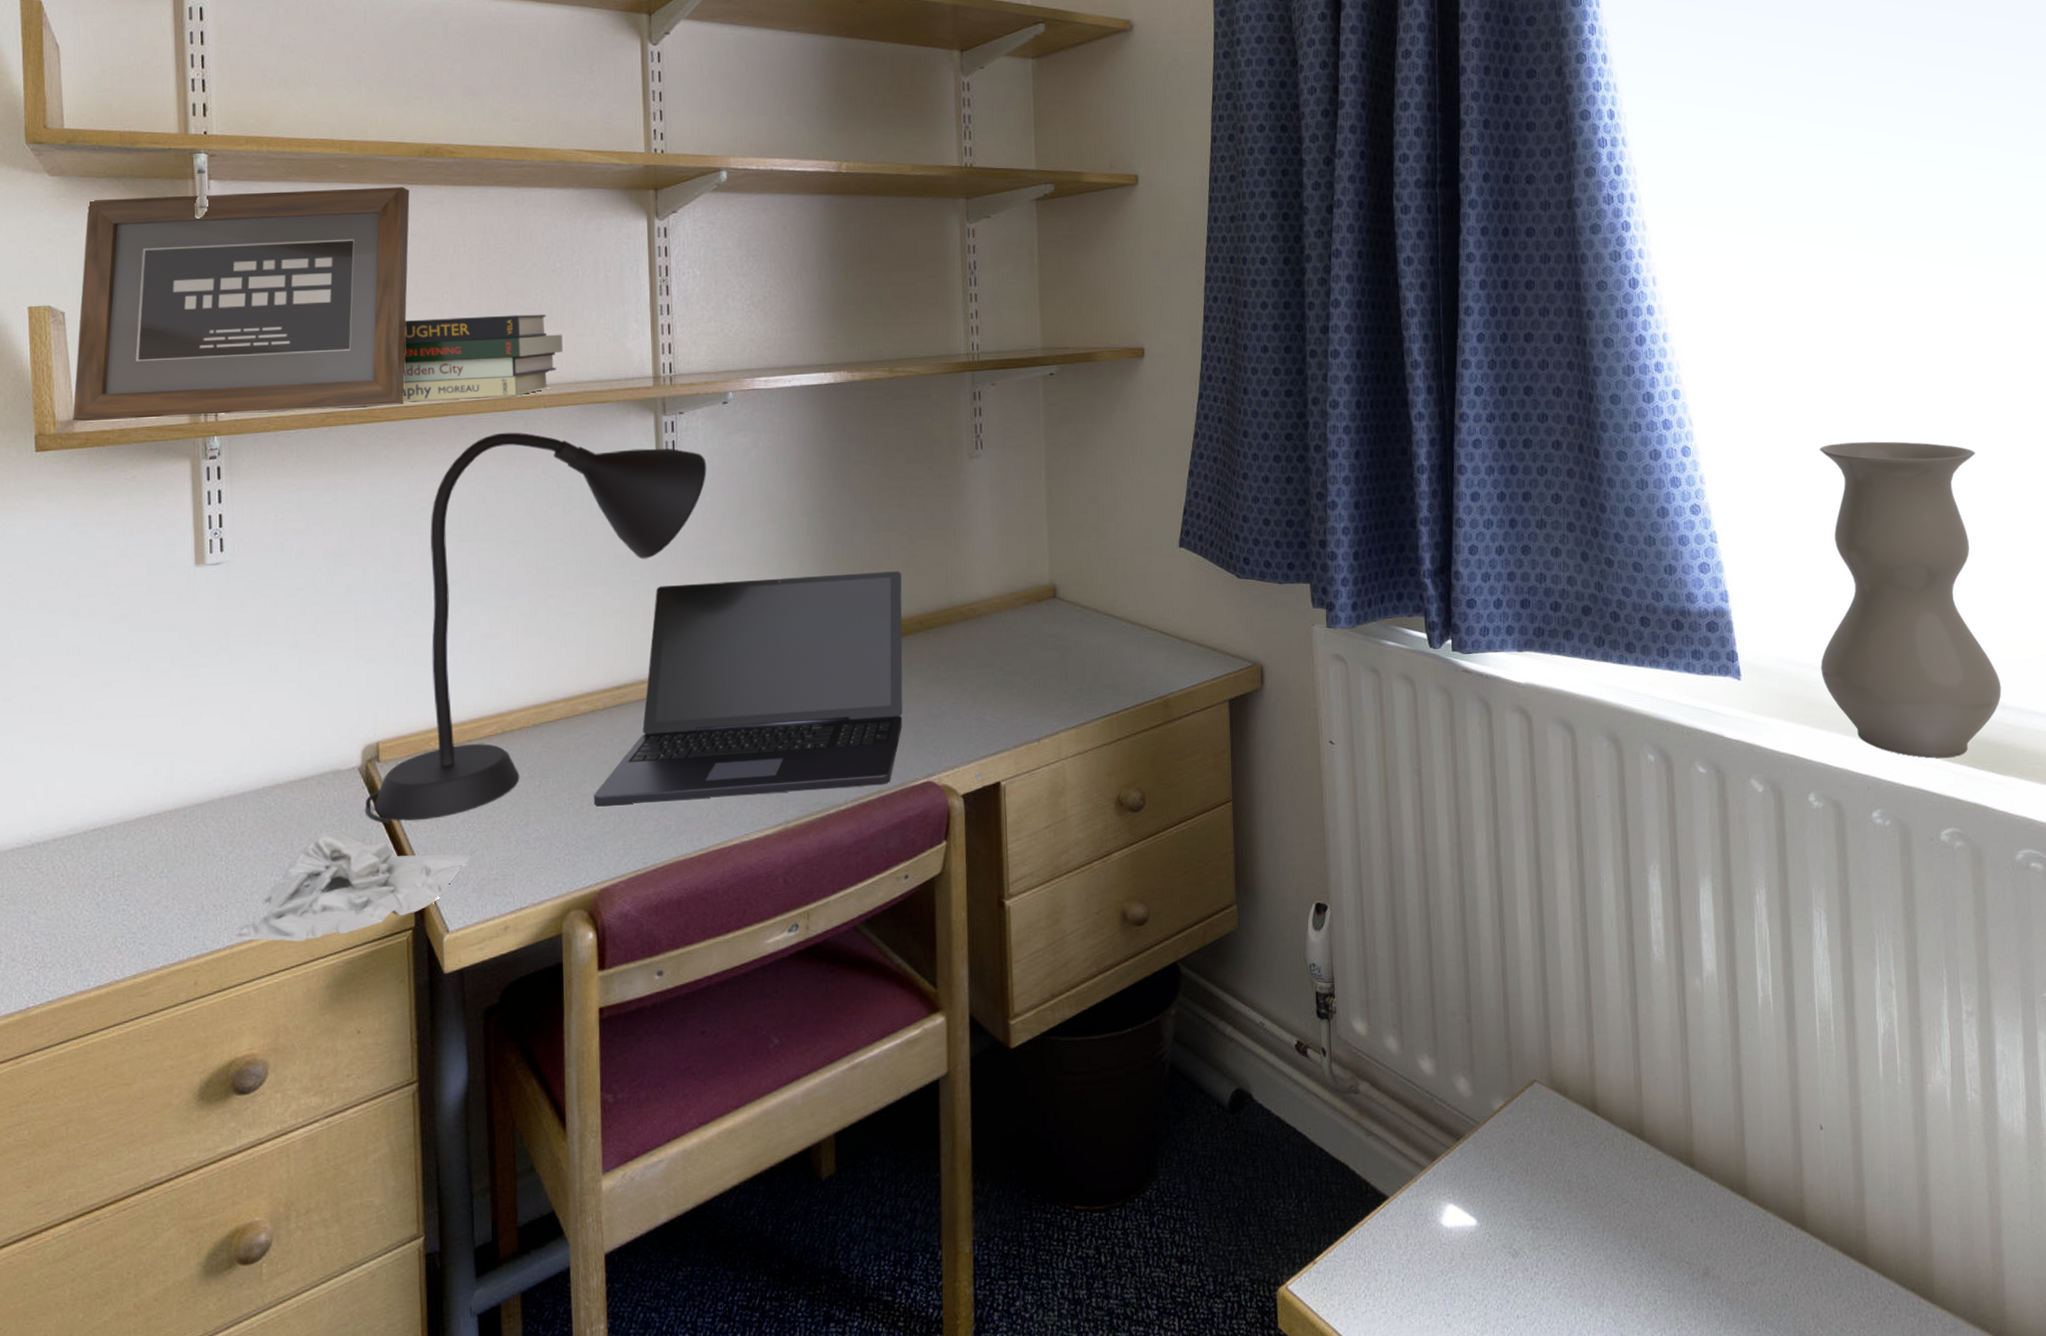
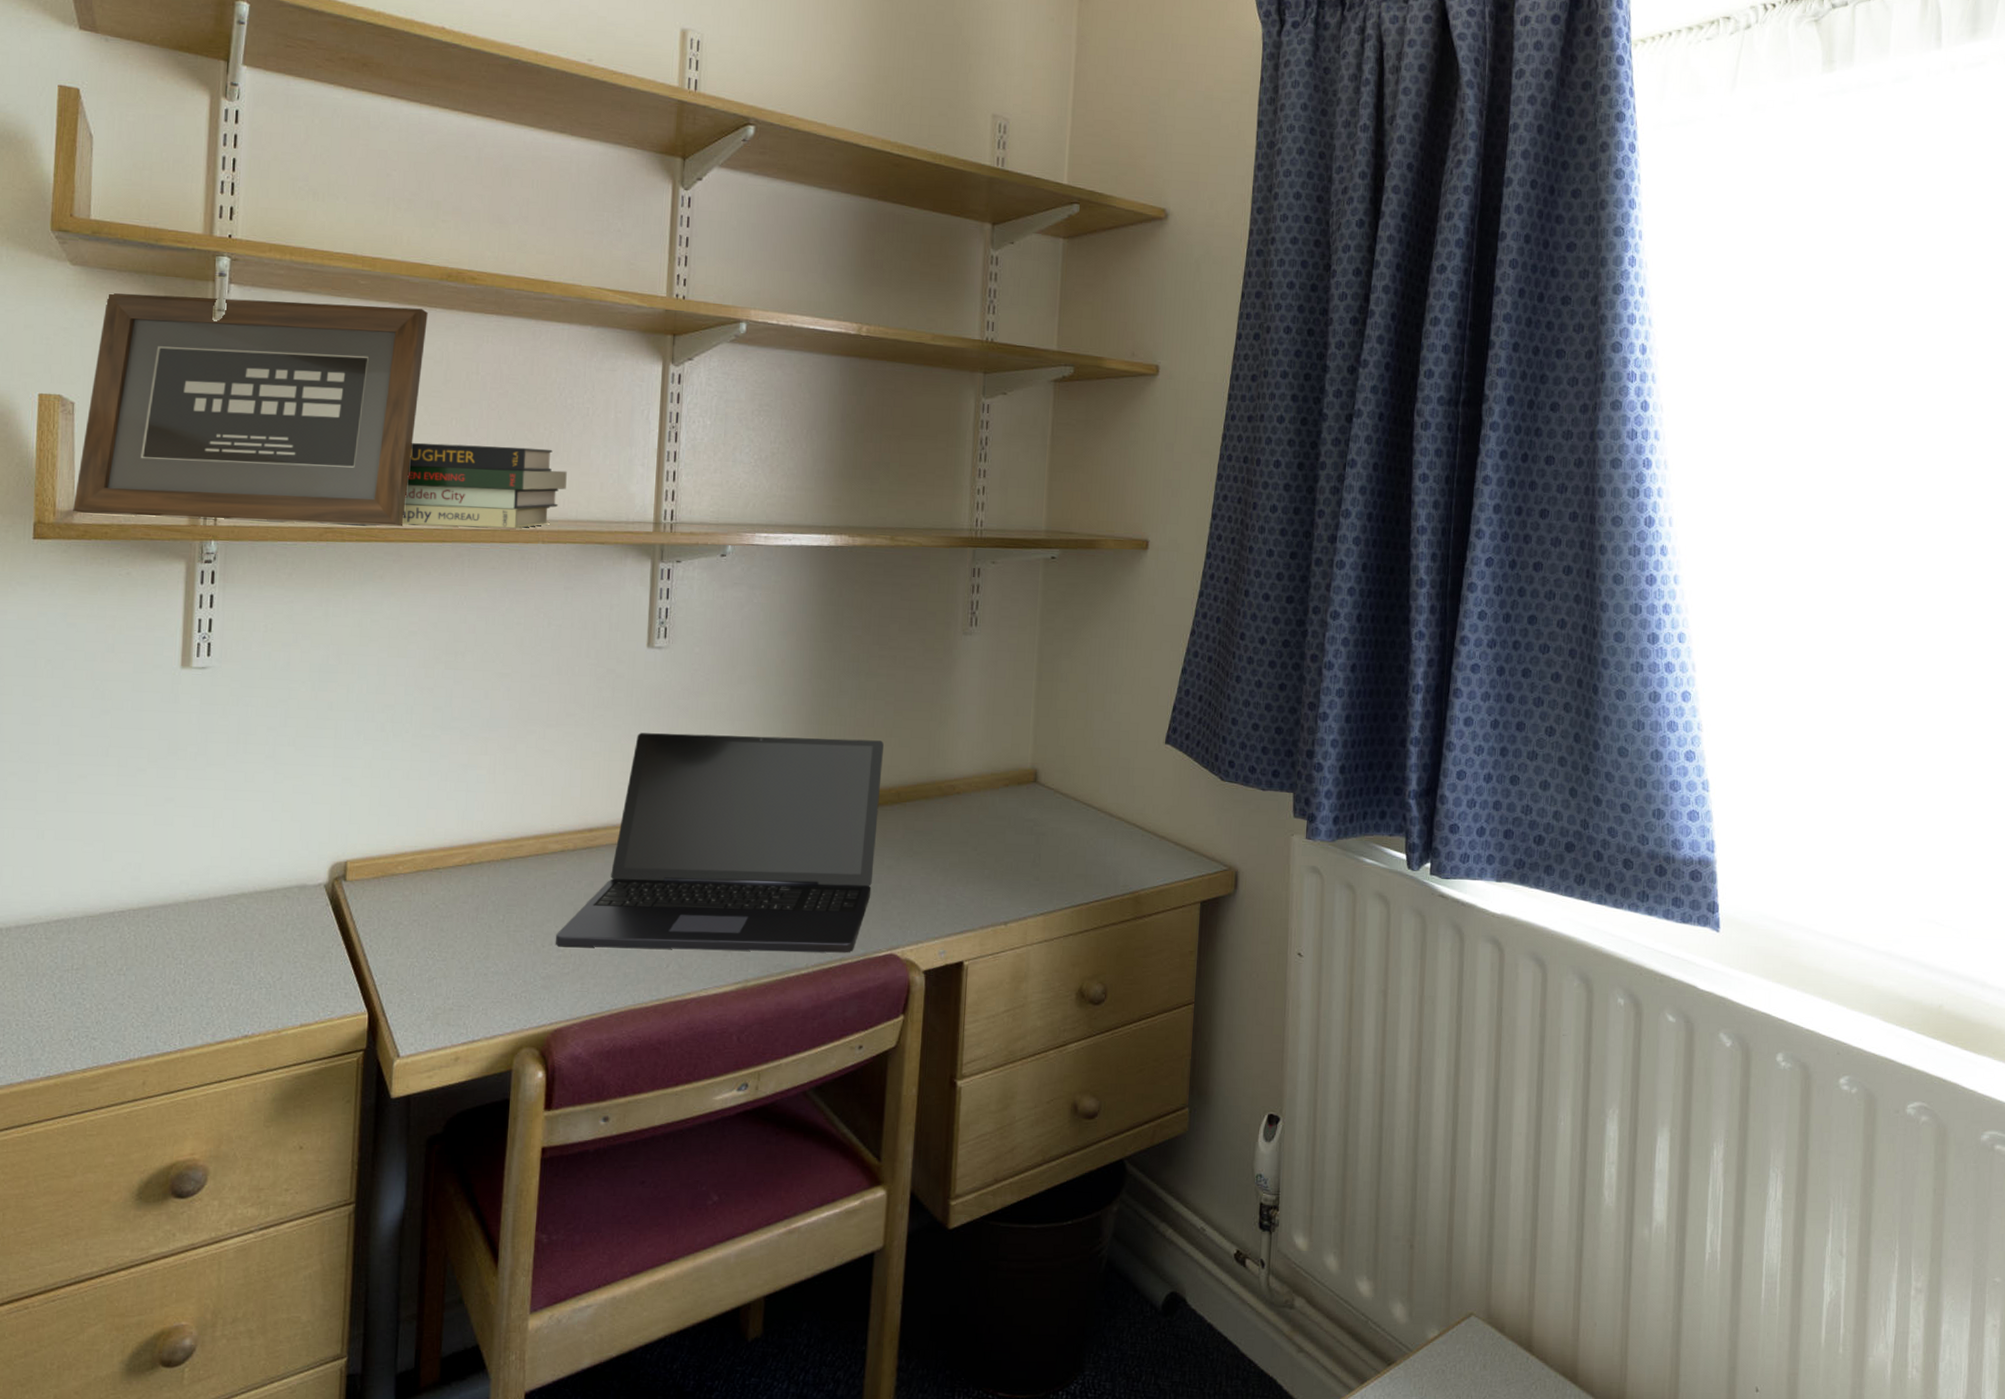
tissue: present [227,831,472,942] -> none [179,945,430,1052]
desk lamp: present [364,432,707,824] -> none [327,564,699,944]
vase: present [1819,441,2002,758] -> none [1801,703,1983,1031]

